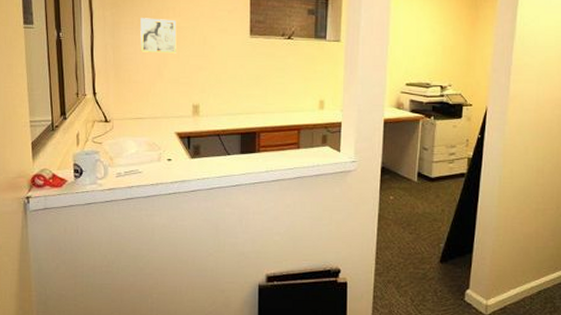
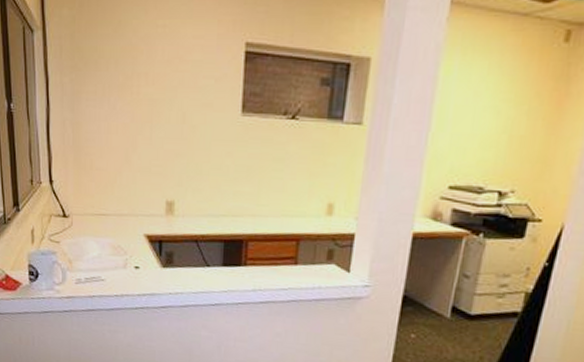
wall art: present [140,18,177,54] -> none [104,86,150,134]

